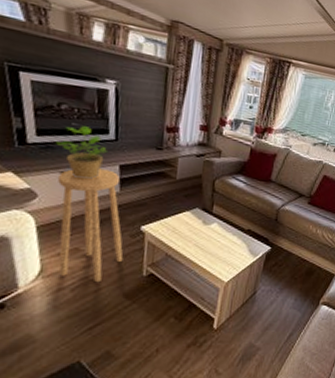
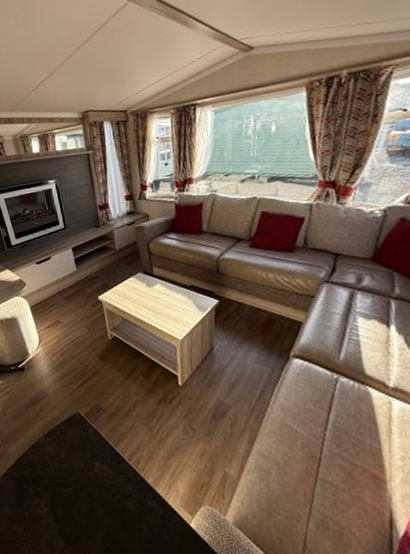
potted plant: present [56,126,107,180] -> none [28,222,61,266]
stool: present [58,169,124,283] -> none [35,253,91,348]

